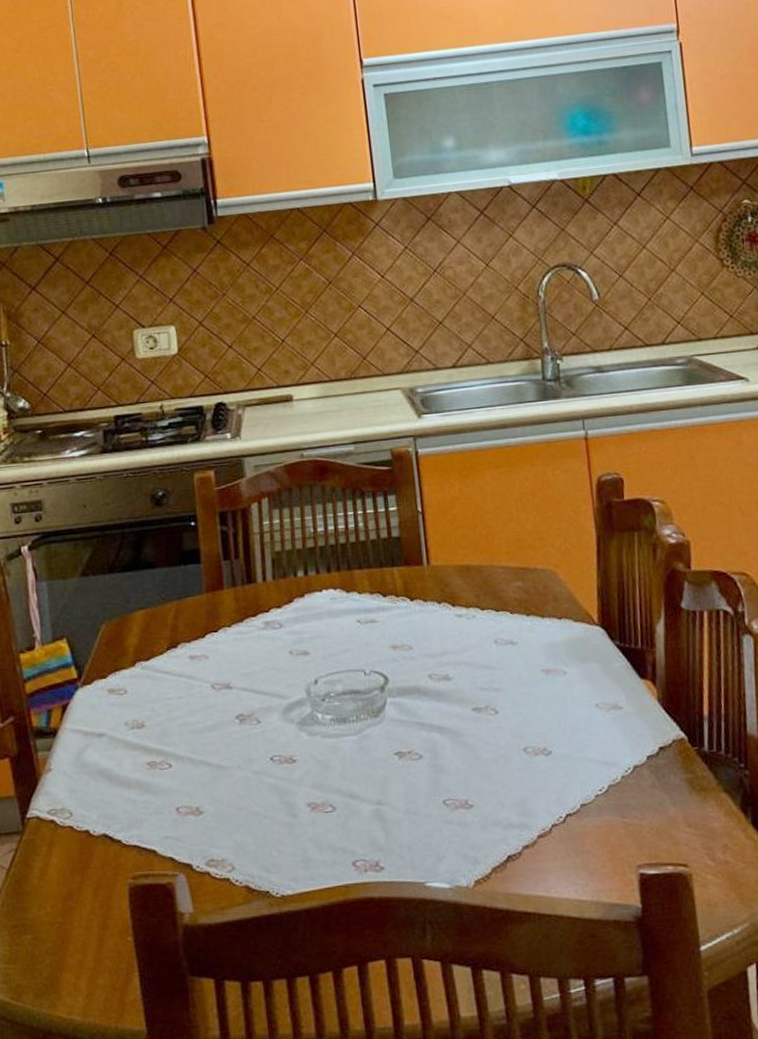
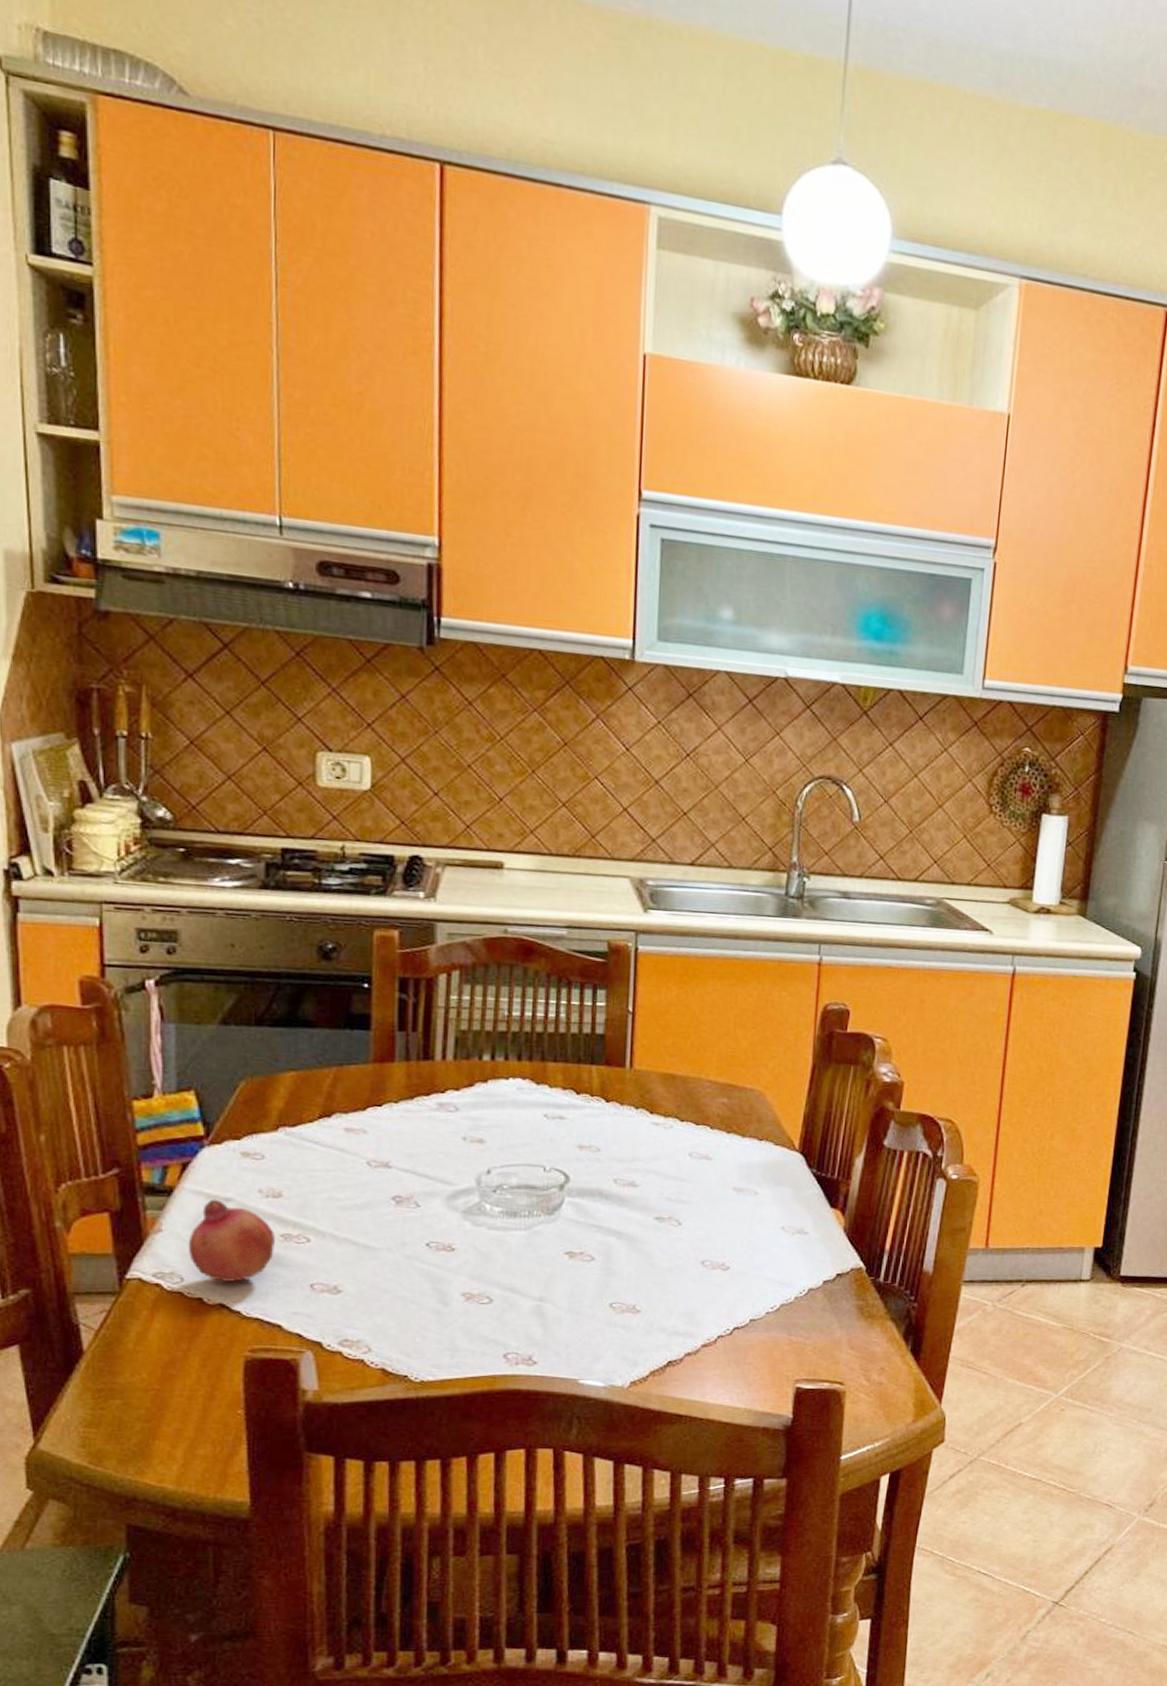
fruit: none [73,735,144,813] -> present [188,1199,276,1282]

